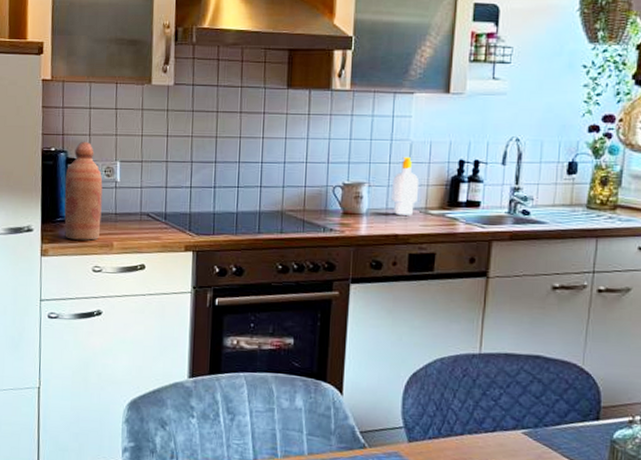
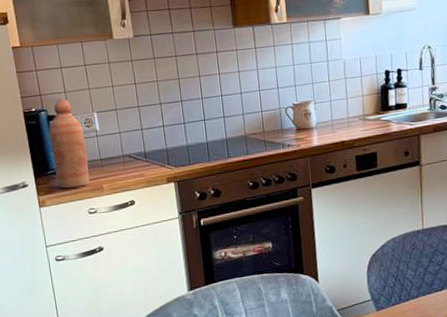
soap bottle: present [392,156,420,215] -> none [333,73,356,125]

